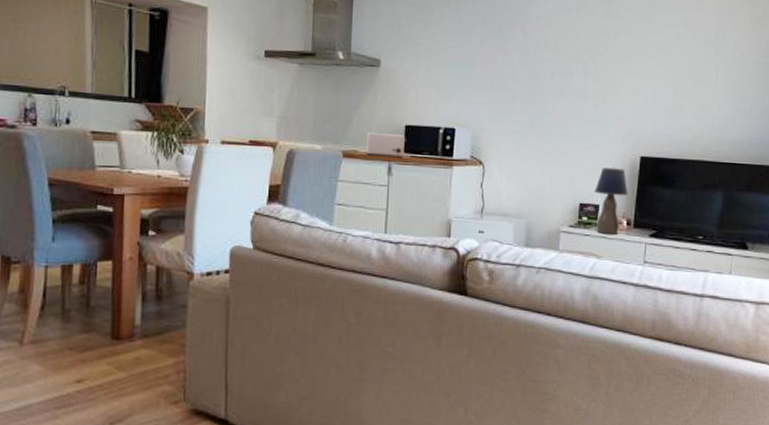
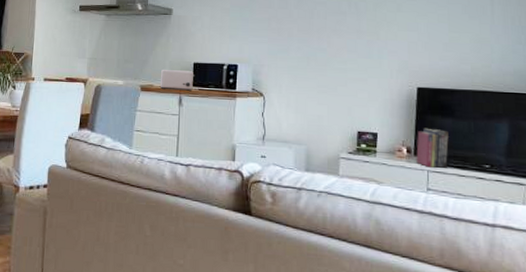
table lamp: present [593,167,629,234] -> none [371,97,407,161]
books: none [635,199,667,240] -> present [416,128,449,168]

